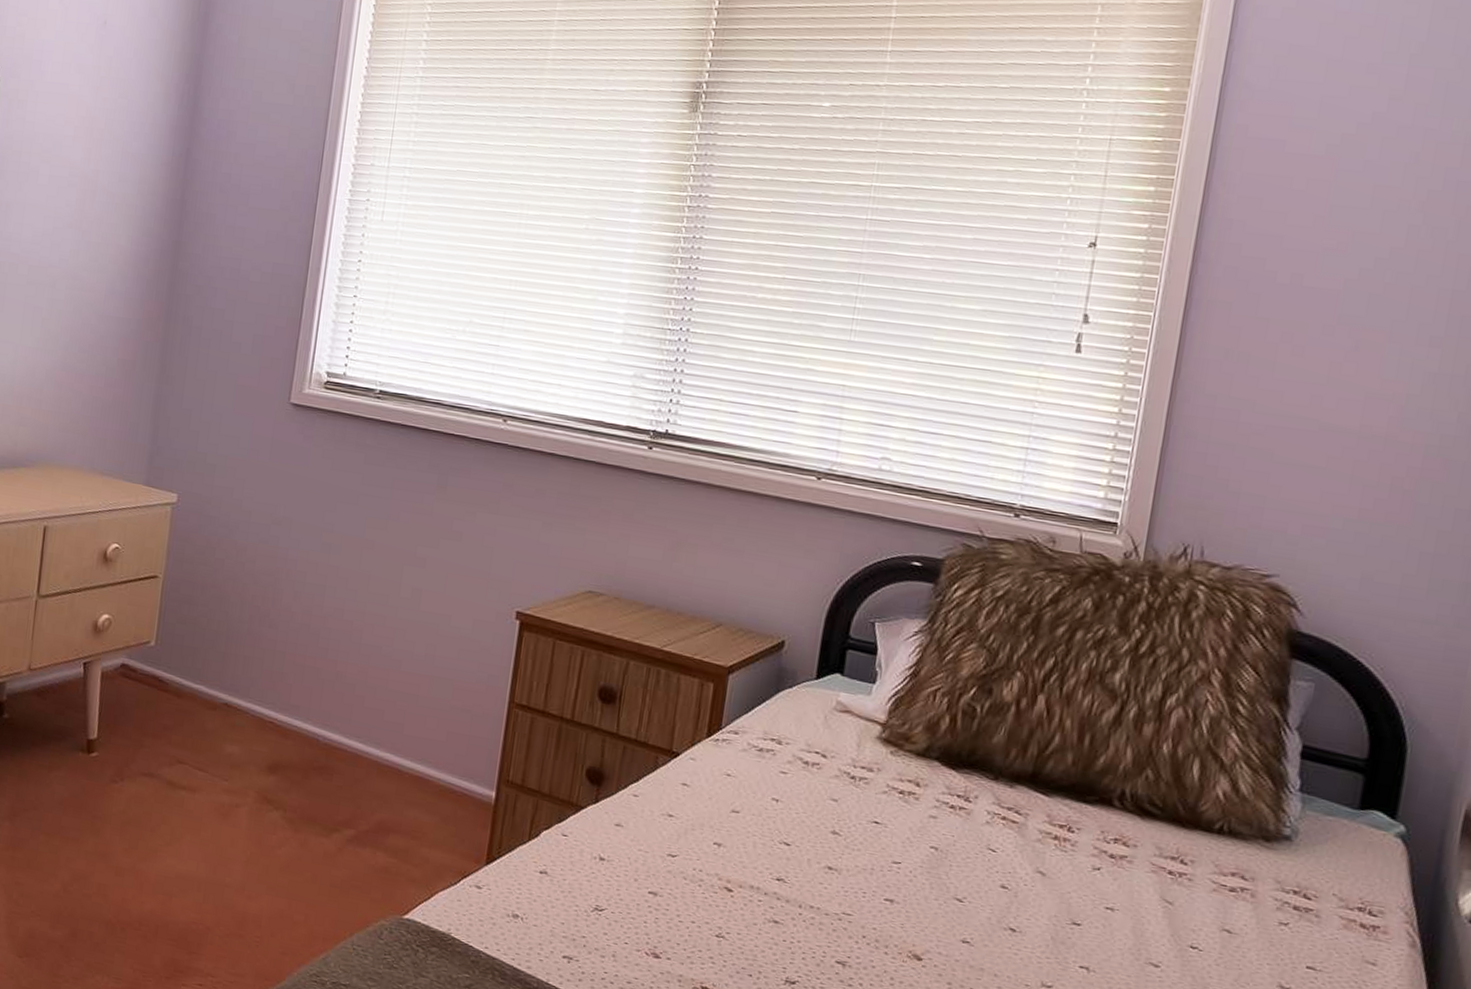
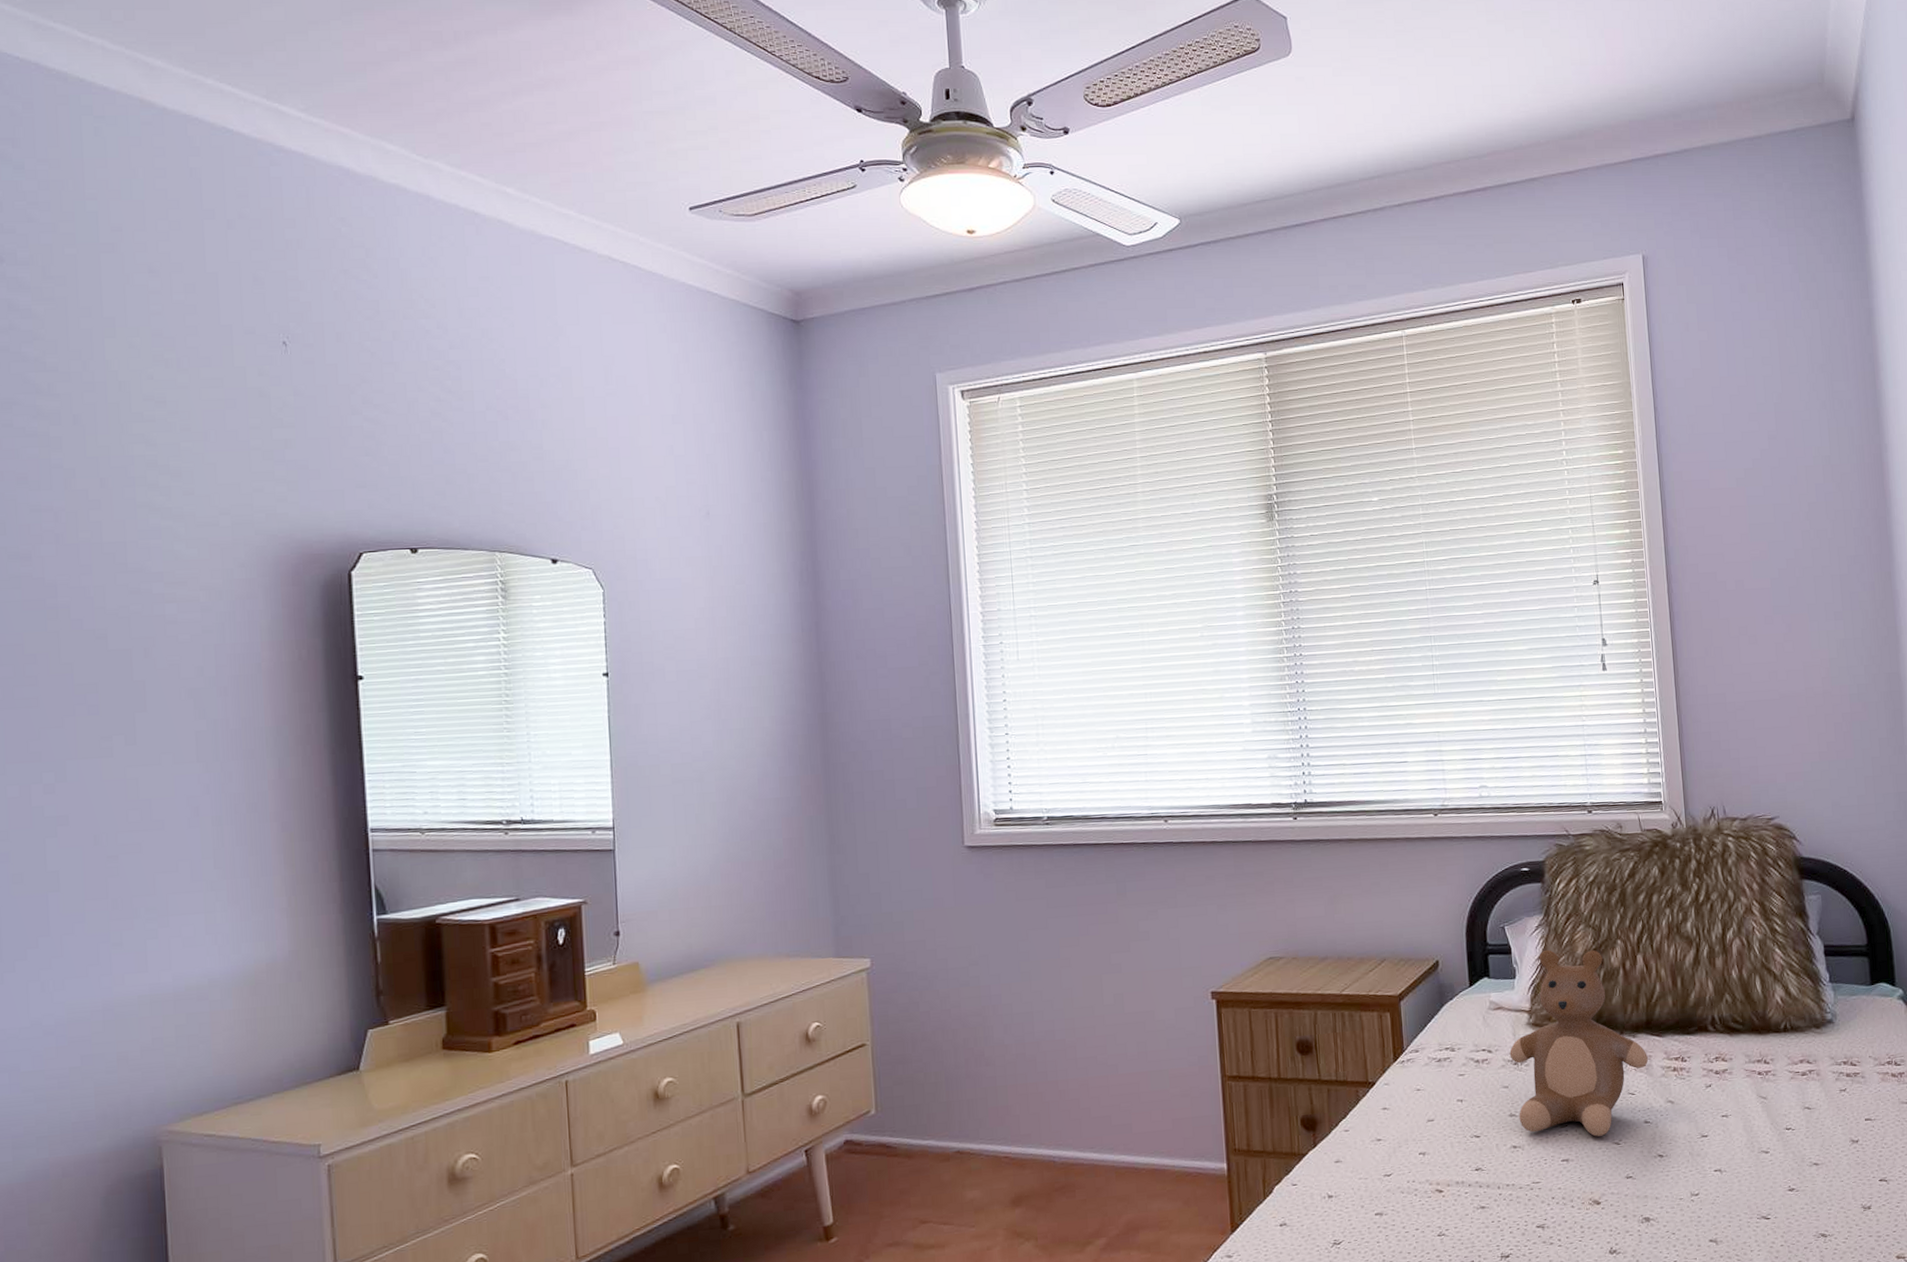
teddy bear: none [842,660,1025,887] -> present [1509,949,1649,1137]

